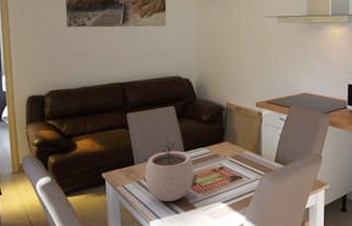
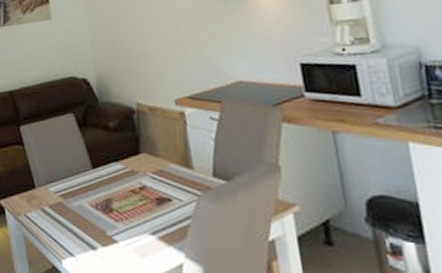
plant pot: present [146,141,194,202] -> none [49,156,109,234]

